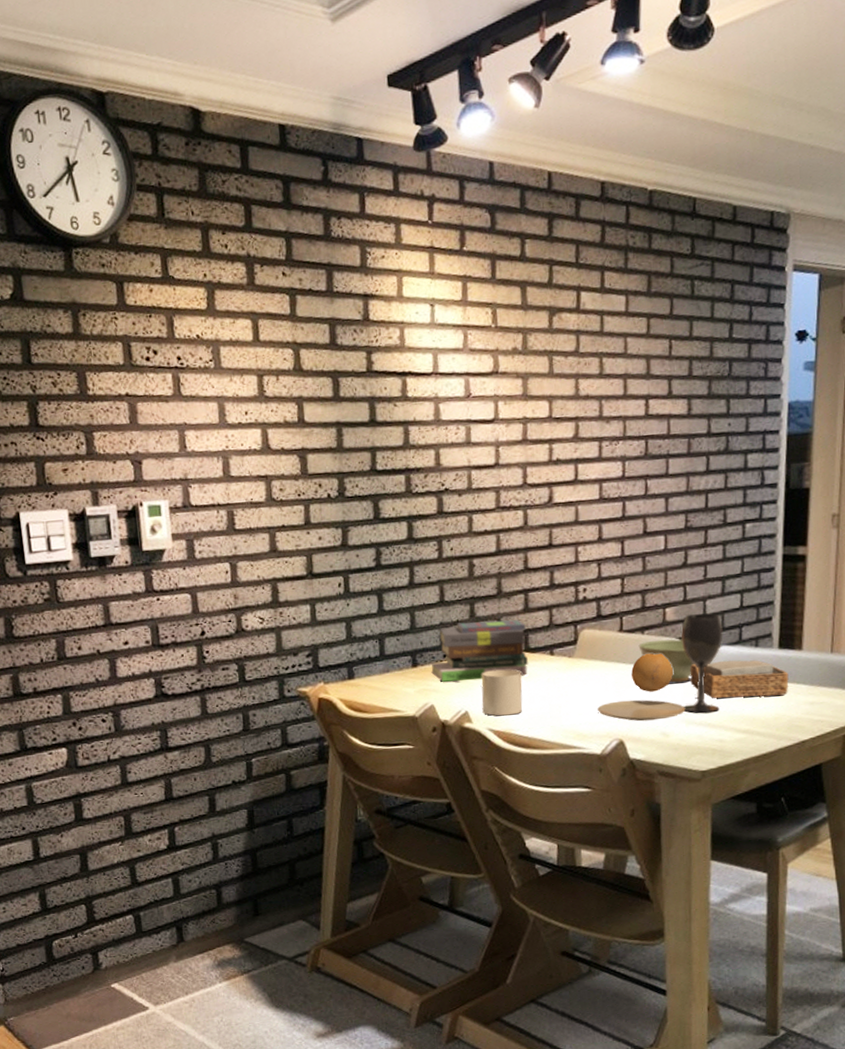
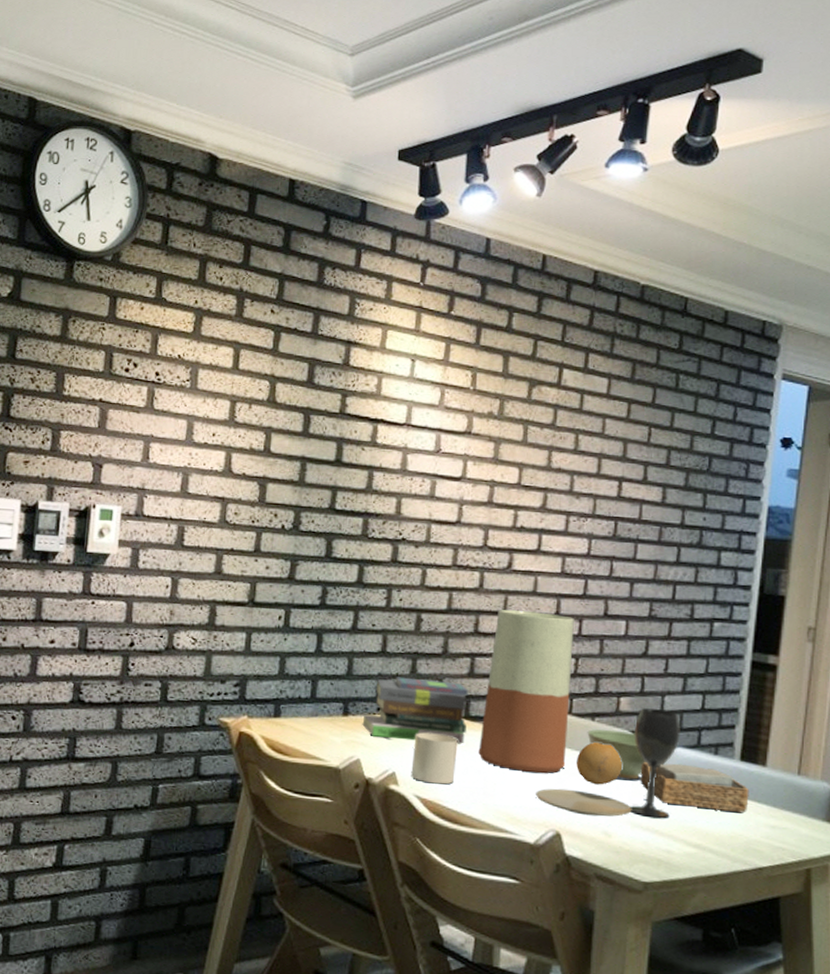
vase: none [541,539,622,692] -> present [478,610,574,773]

